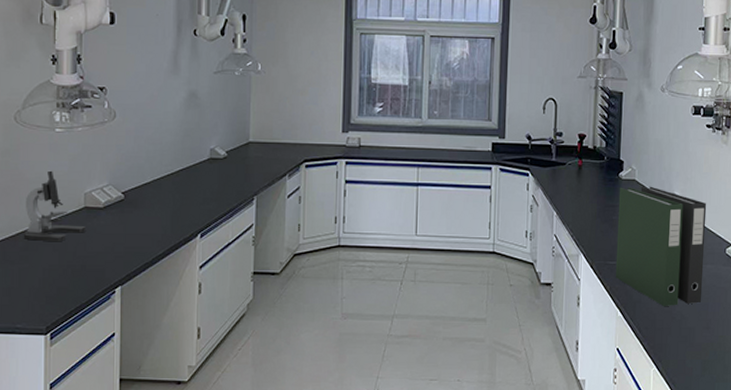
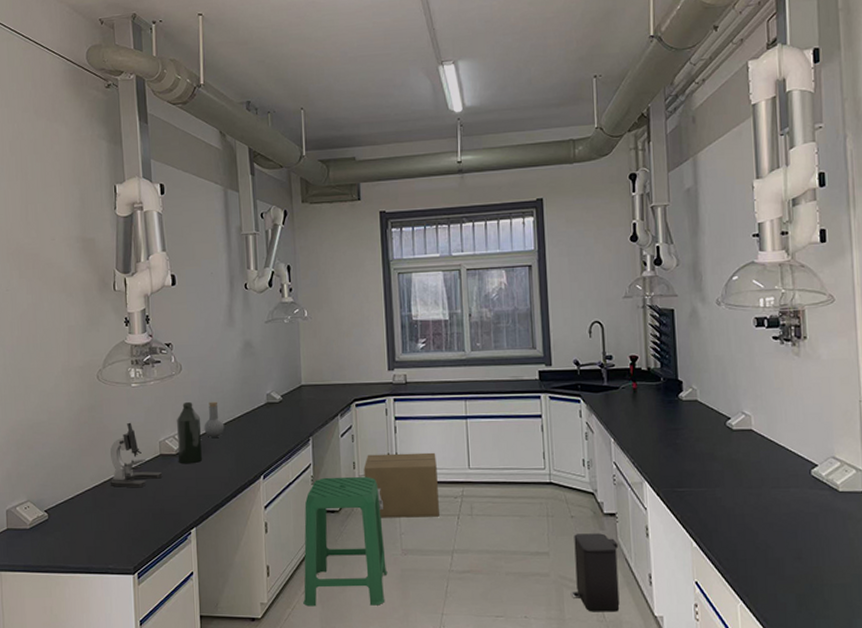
bottle: none [105,151,135,219] -> present [176,401,203,464]
flask: none [137,153,161,192] -> present [204,401,225,438]
stool: none [235,238,326,370] -> present [303,476,388,607]
box: none [309,217,384,282] -> present [363,452,439,518]
pedal bin: none [503,302,551,376] -> present [570,533,620,612]
binder: present [615,186,707,306] -> none [680,406,789,535]

